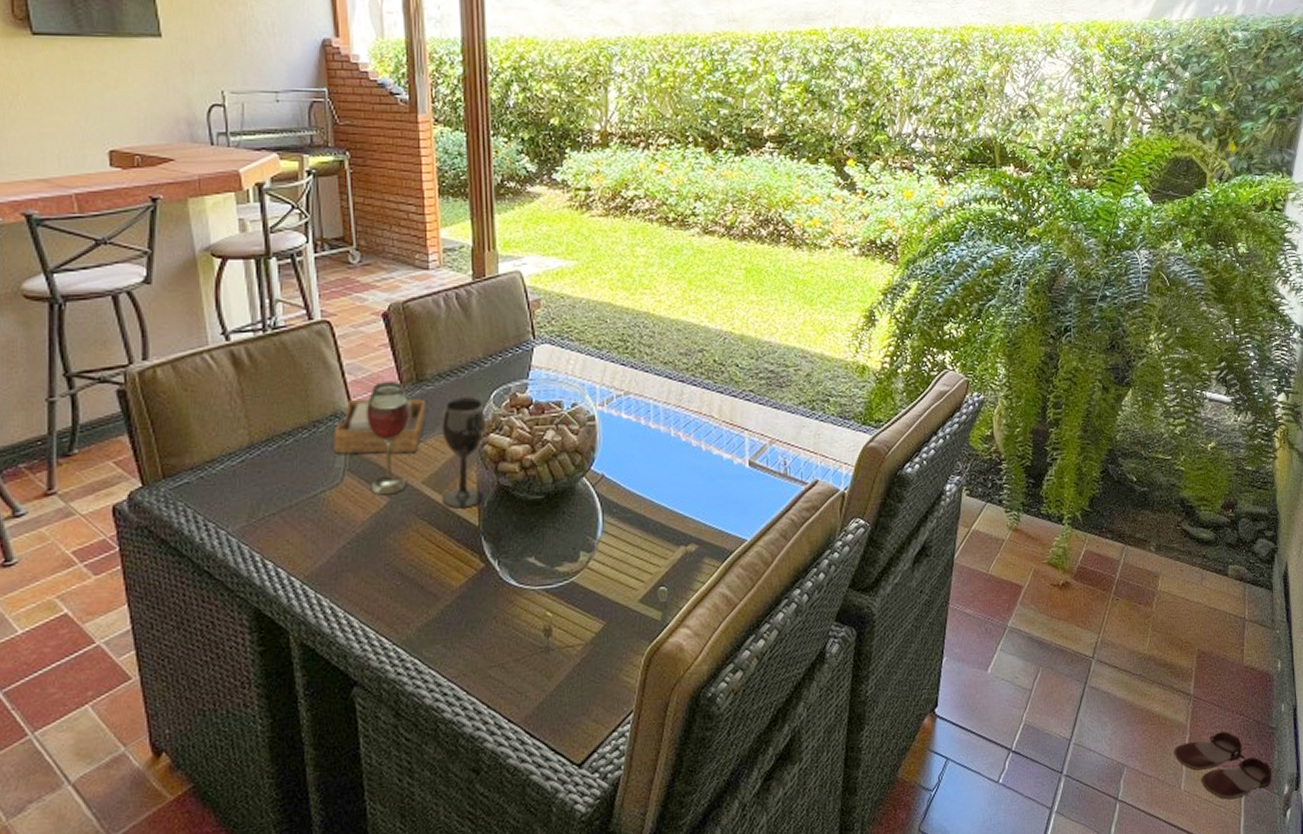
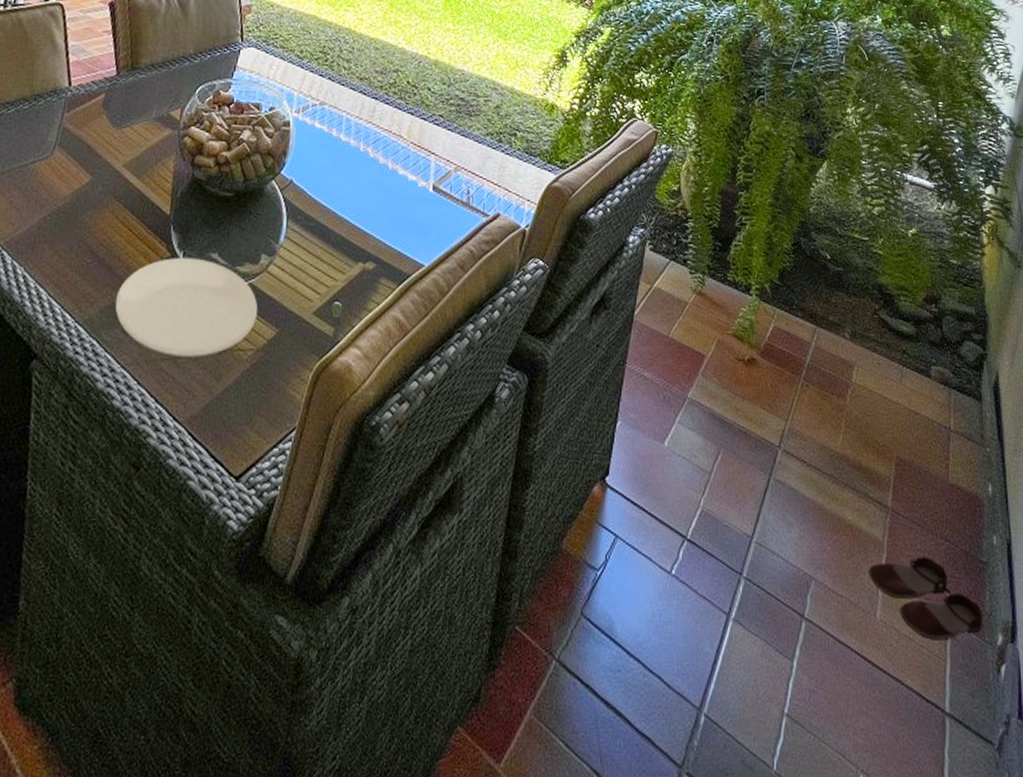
napkin holder: present [333,399,427,454] -> none [48,78,137,136]
wineglass: present [365,381,411,495] -> none [76,65,123,174]
plate: none [432,564,583,664] -> present [115,257,259,358]
wine glass: present [442,396,487,509] -> none [139,88,190,196]

